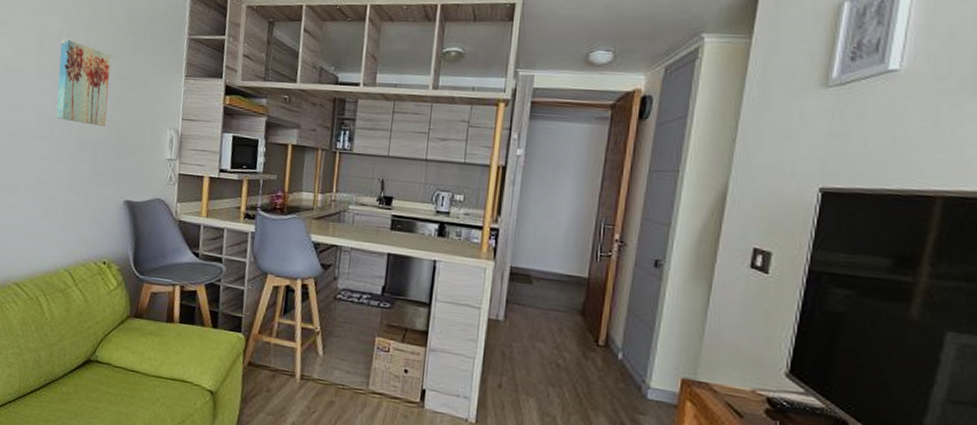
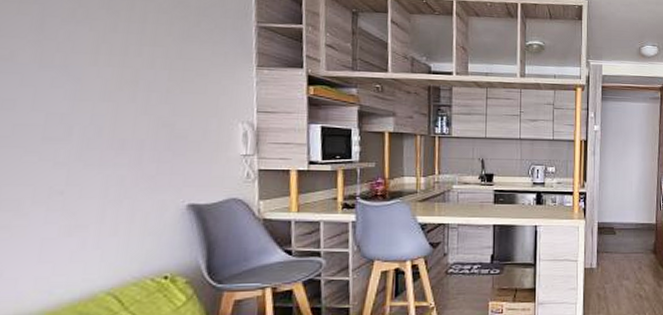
wall art: present [55,39,111,126] -> none [73,22,153,123]

